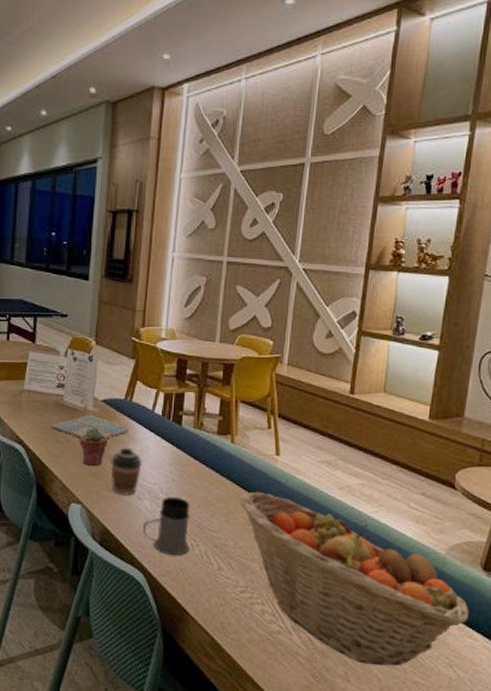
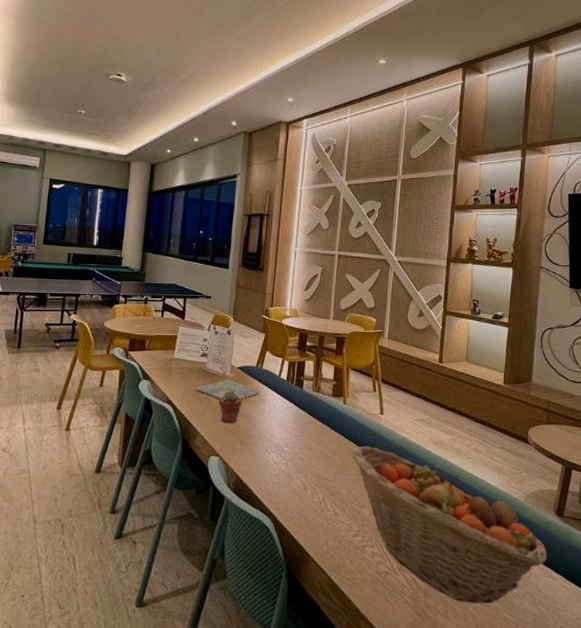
coffee cup: present [111,447,142,495] -> none [244,407,270,449]
mug: present [143,496,190,556] -> none [271,450,310,503]

